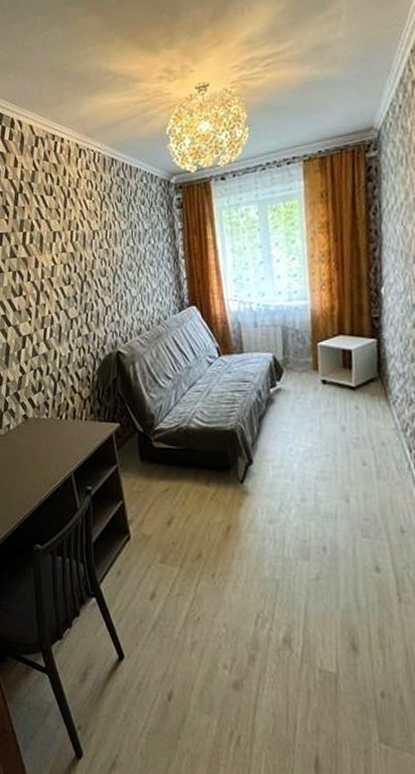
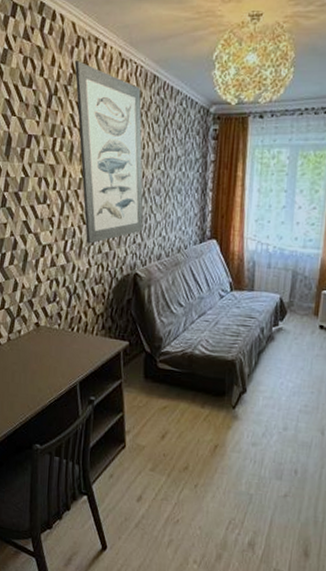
wall art: none [35,158,120,329] -> present [74,61,144,244]

